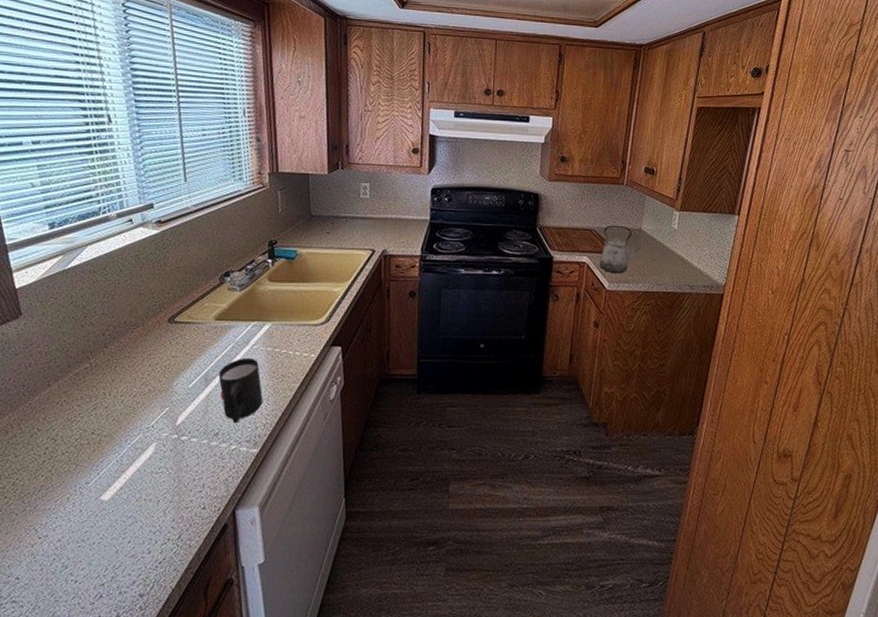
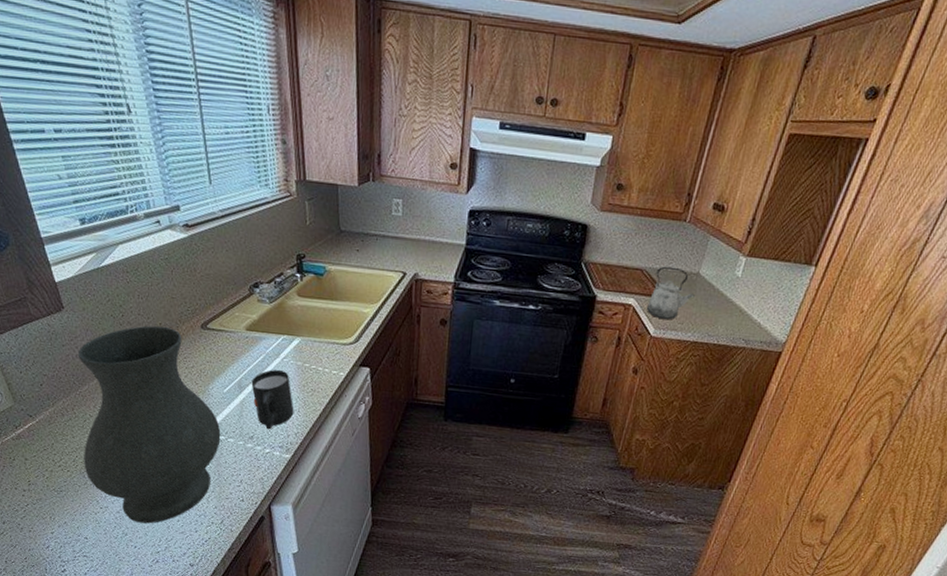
vase: none [24,324,184,550] -> present [77,325,221,524]

